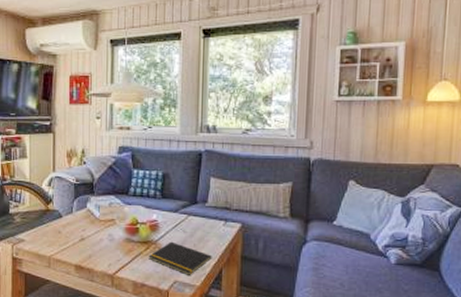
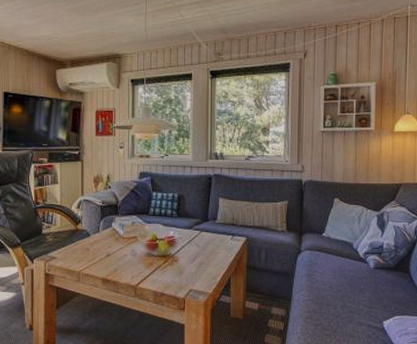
notepad: present [148,241,212,275] -> none [167,255,222,284]

